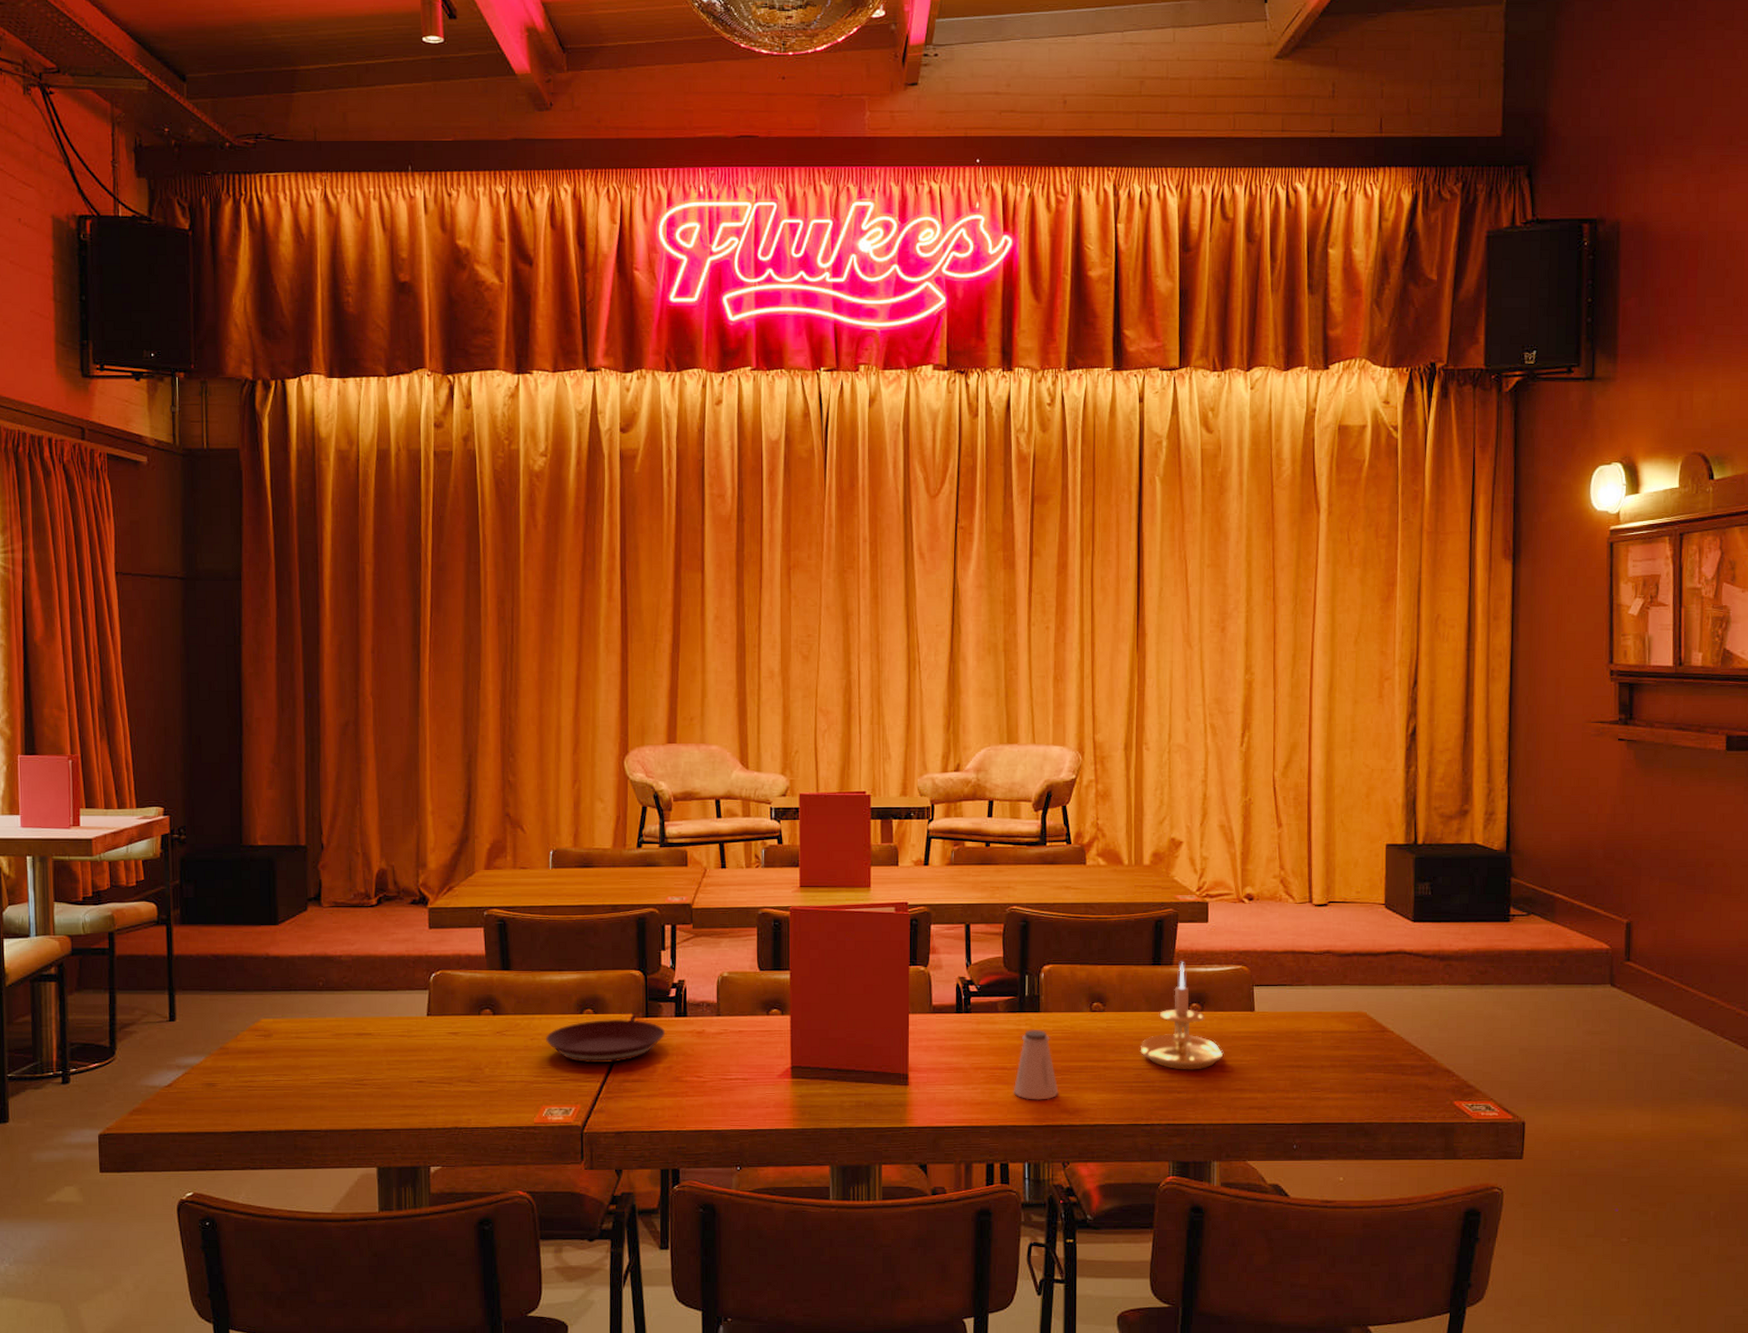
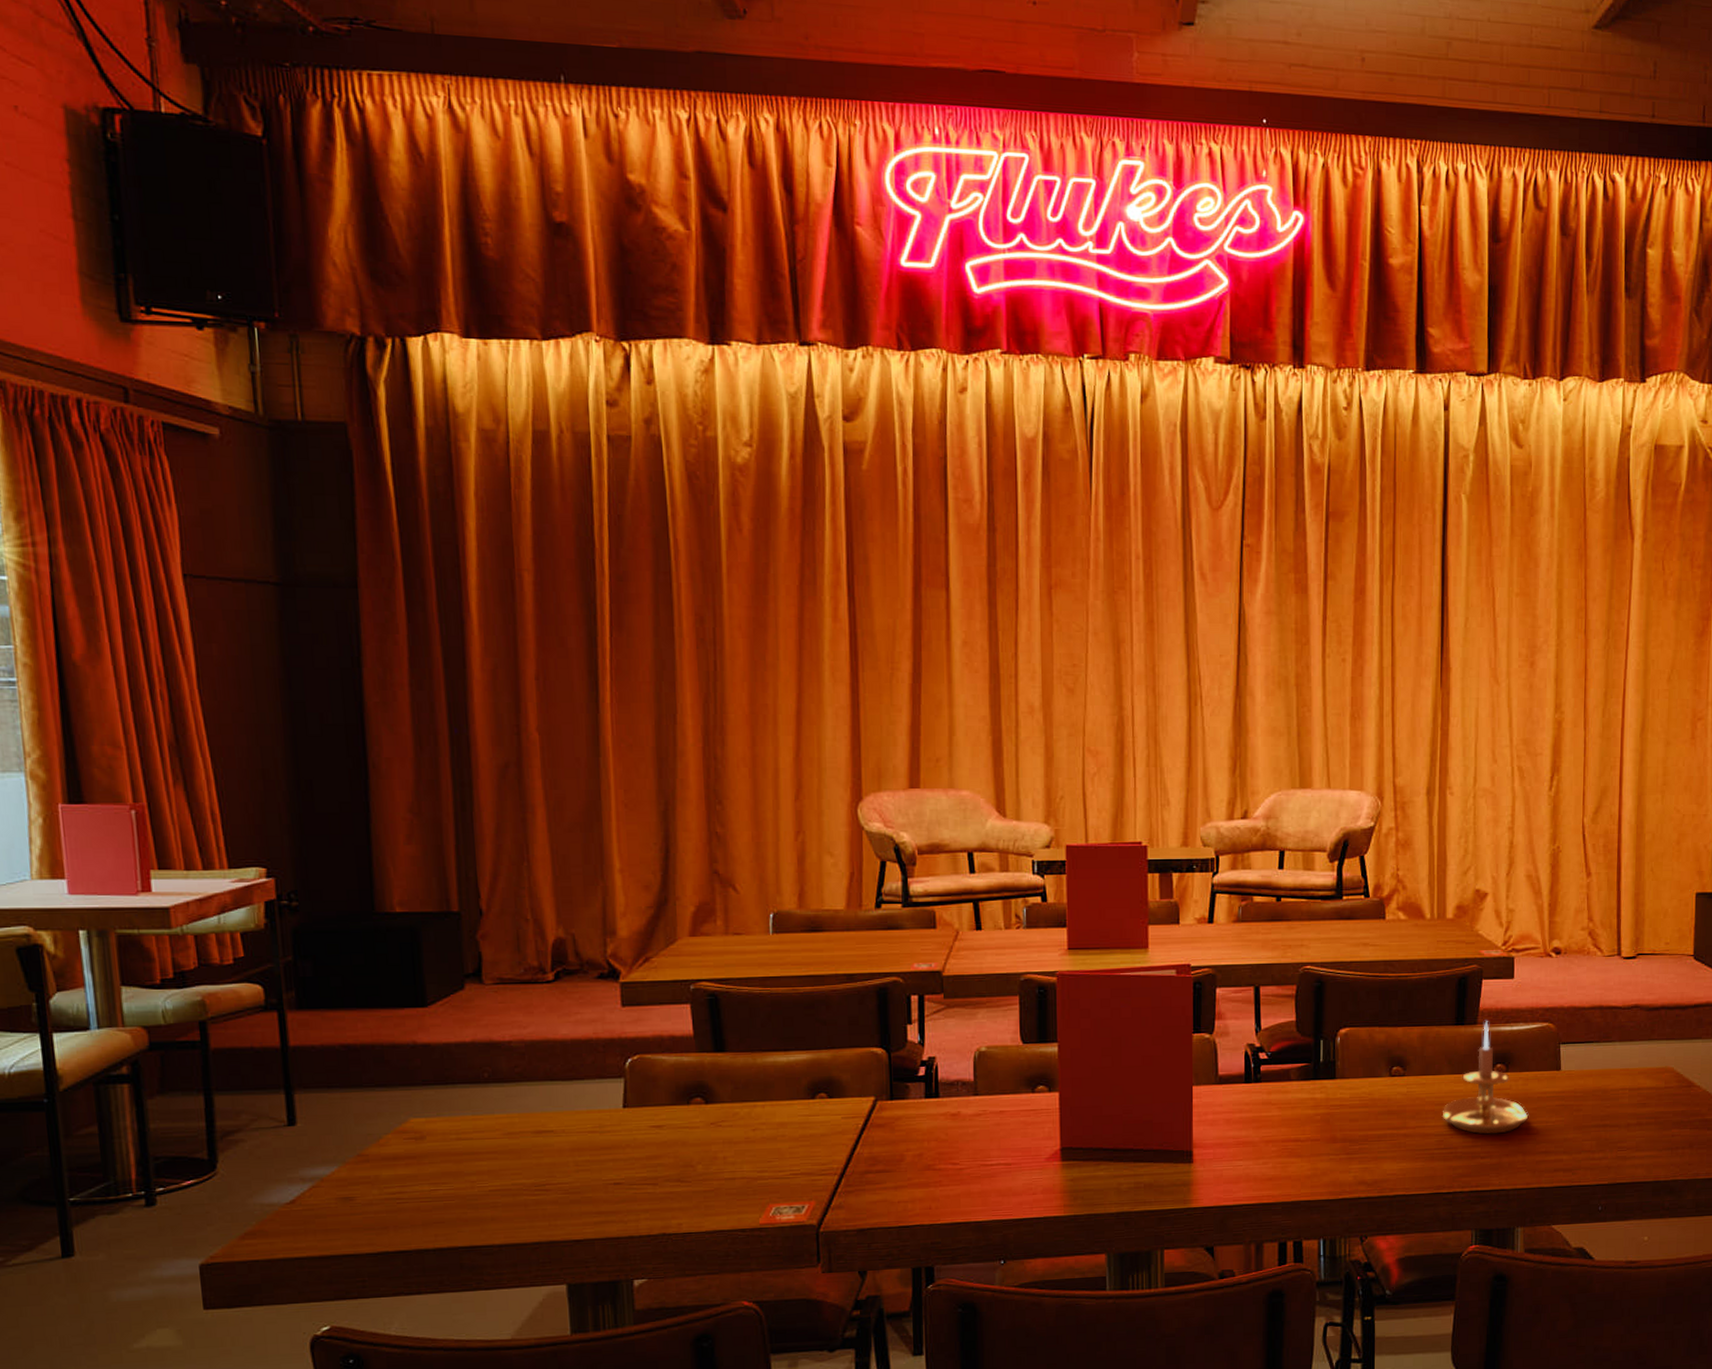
plate: present [546,1018,666,1064] -> none [771,1102,914,1155]
saltshaker: present [1013,1030,1059,1100] -> none [1307,1098,1356,1173]

